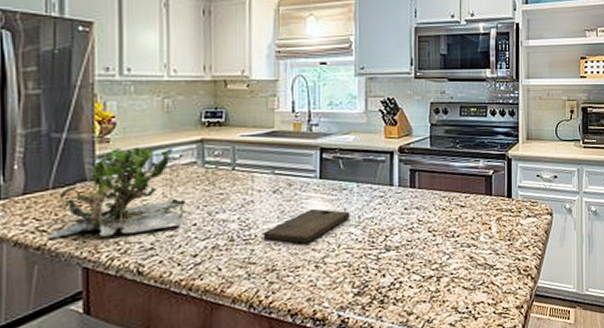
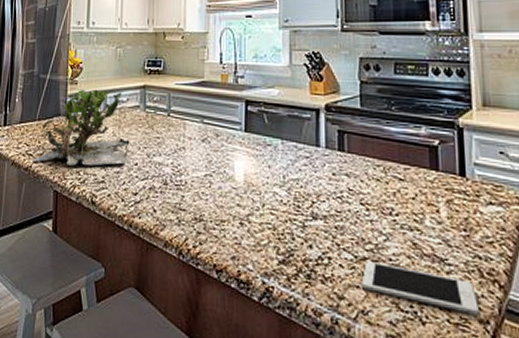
cutting board: present [263,208,350,243] -> none [192,161,275,197]
cell phone: none [429,277,516,304] -> present [362,261,479,316]

